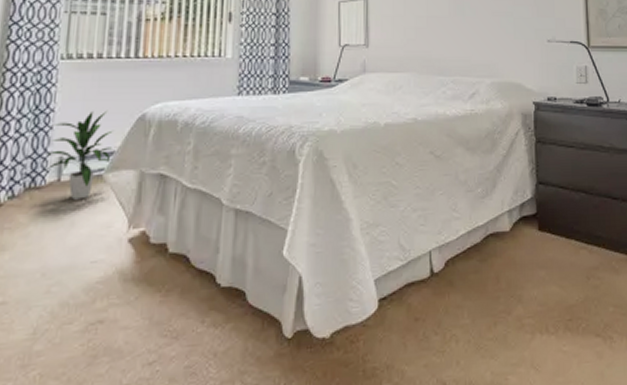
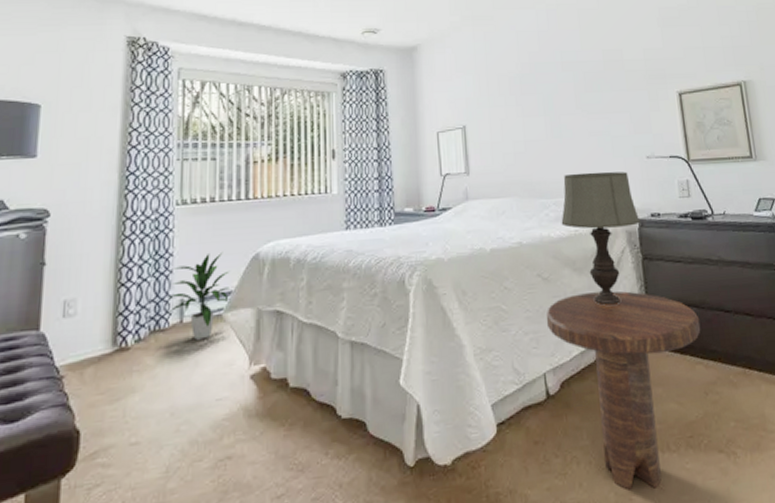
side table: none [435,172,588,370] -> present [546,291,701,490]
table lamp: none [458,52,536,186] -> present [561,171,640,306]

